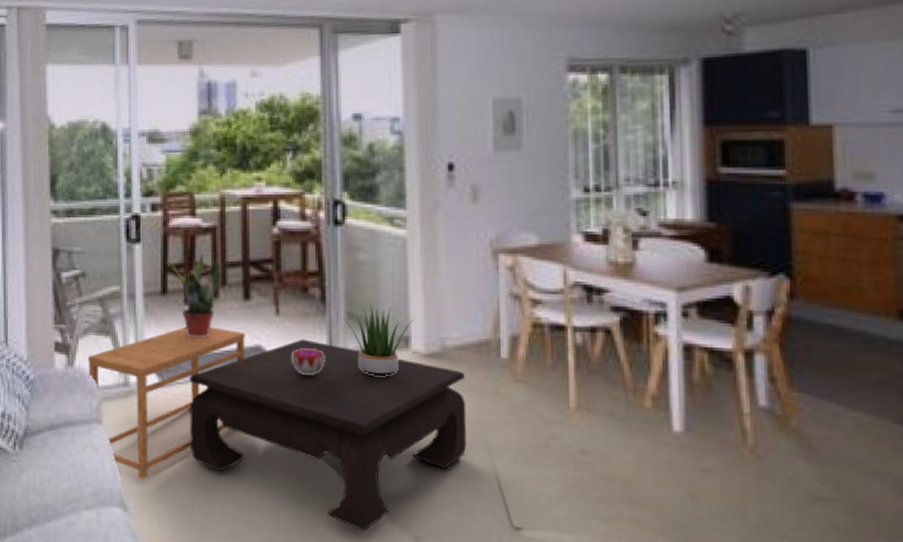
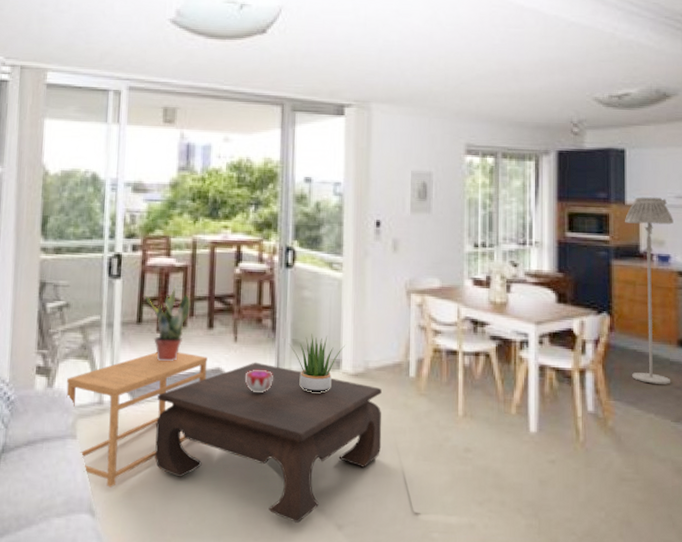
floor lamp: none [810,113,888,372] -> present [625,197,674,384]

